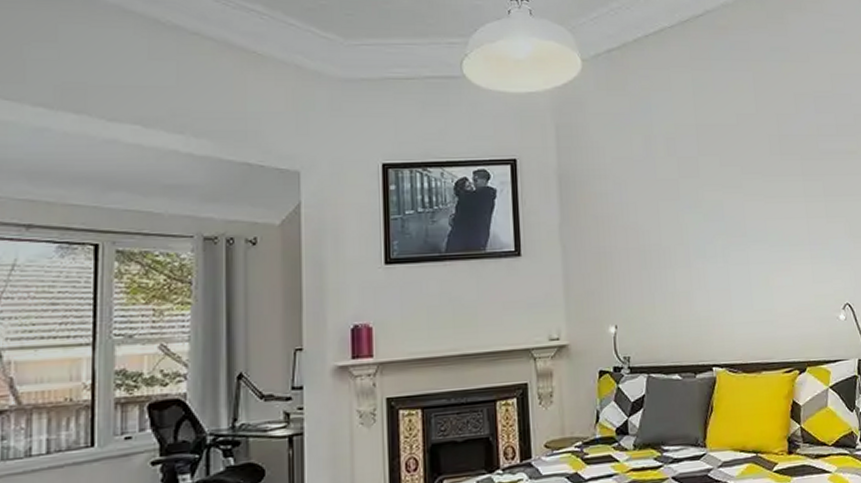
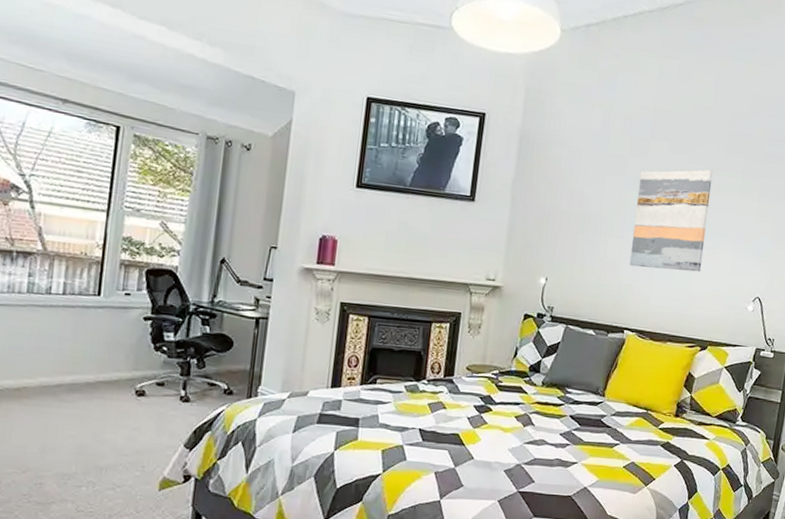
wall art: none [694,177,781,296] -> present [629,169,713,272]

